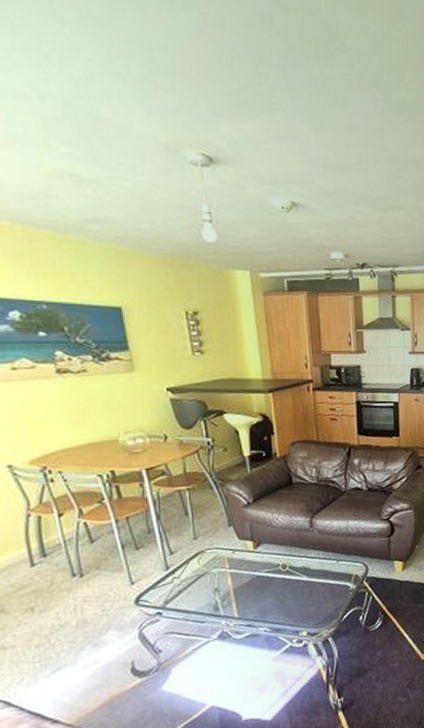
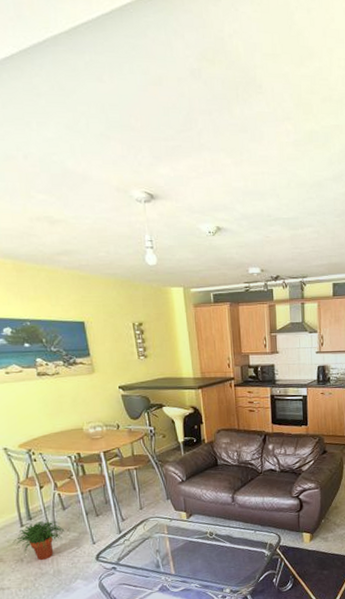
potted plant: none [19,557,93,608] -> present [13,520,65,560]

